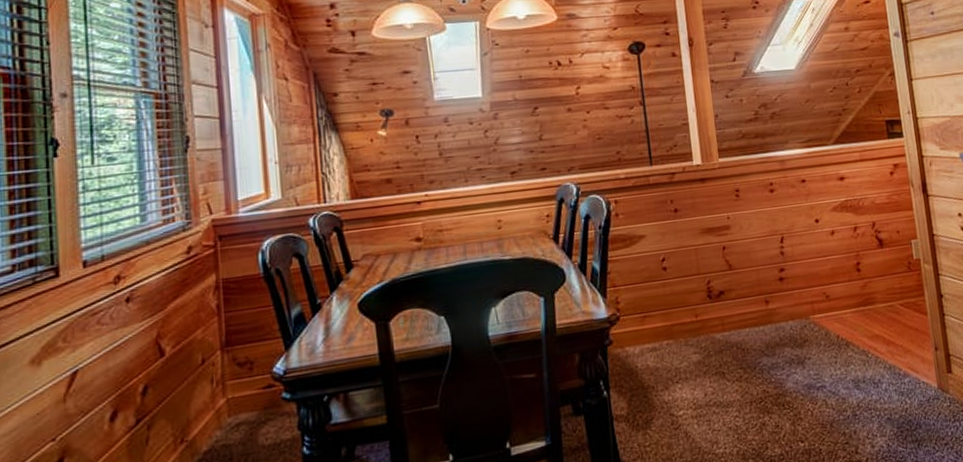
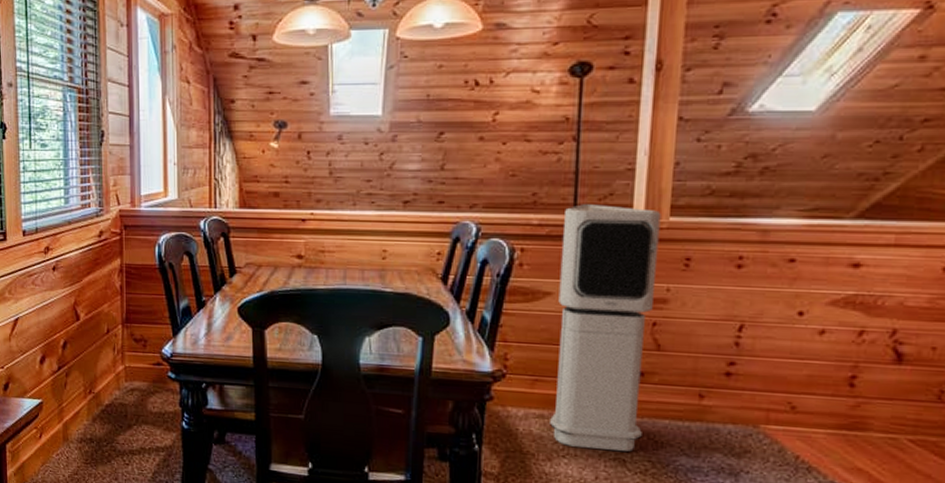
air purifier: none [643,154,732,372] -> present [550,204,661,452]

